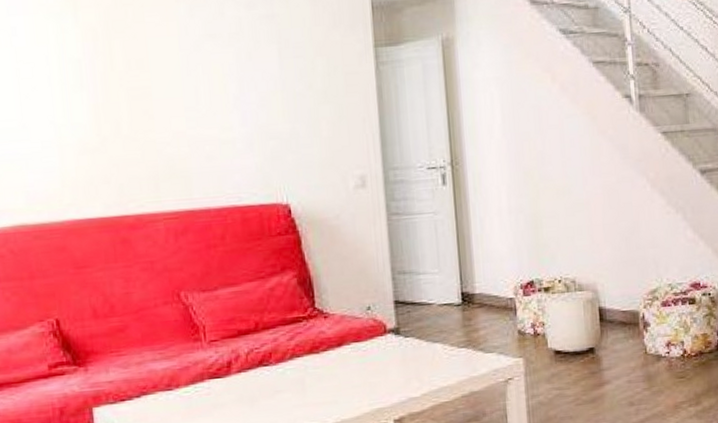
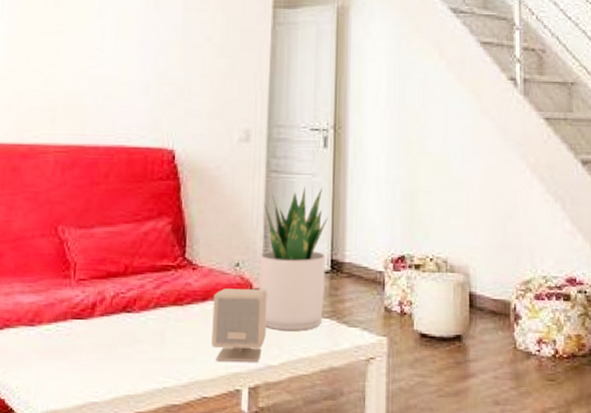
speaker: none [349,328,405,400] -> present [211,288,267,362]
planter: none [388,225,459,365] -> present [259,186,329,331]

